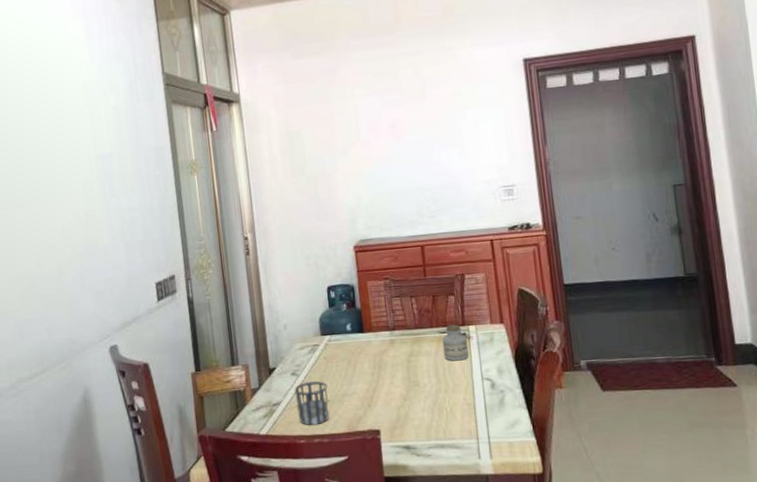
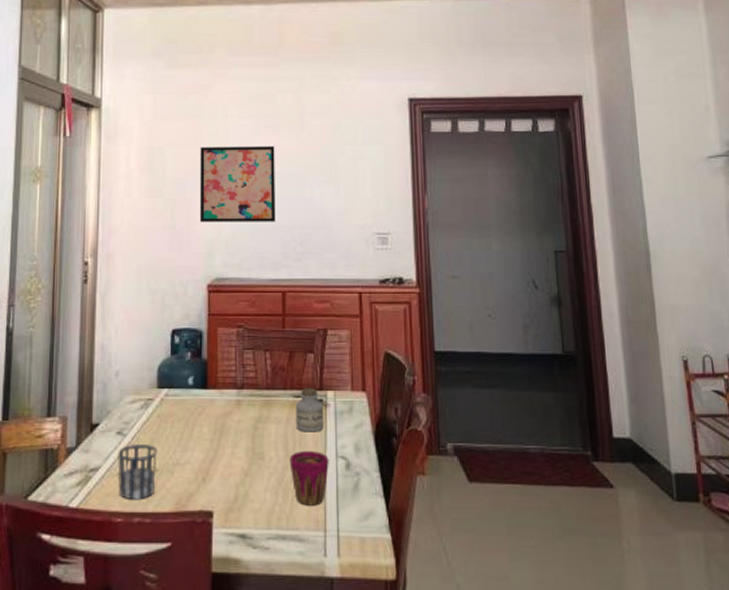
wall art: none [333,118,409,193] -> present [199,146,276,222]
cup: none [441,376,477,420] -> present [289,451,329,506]

